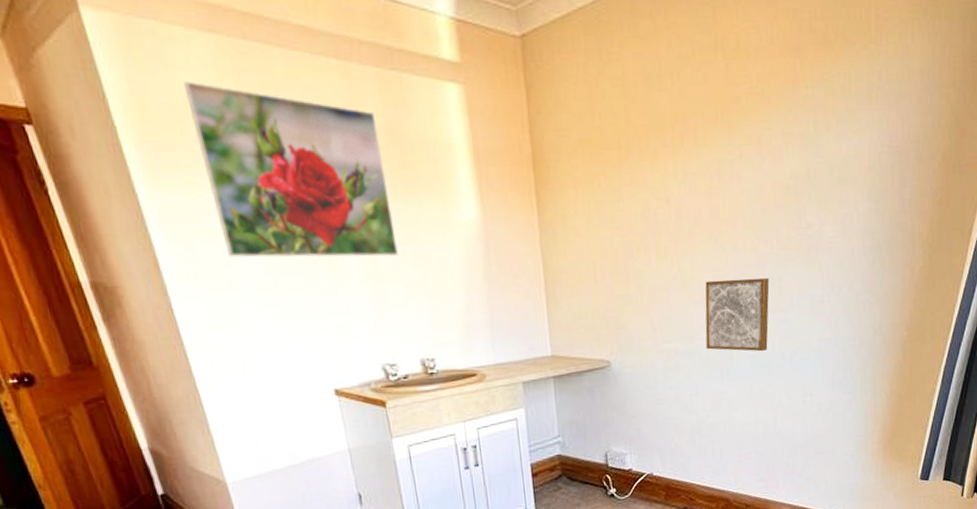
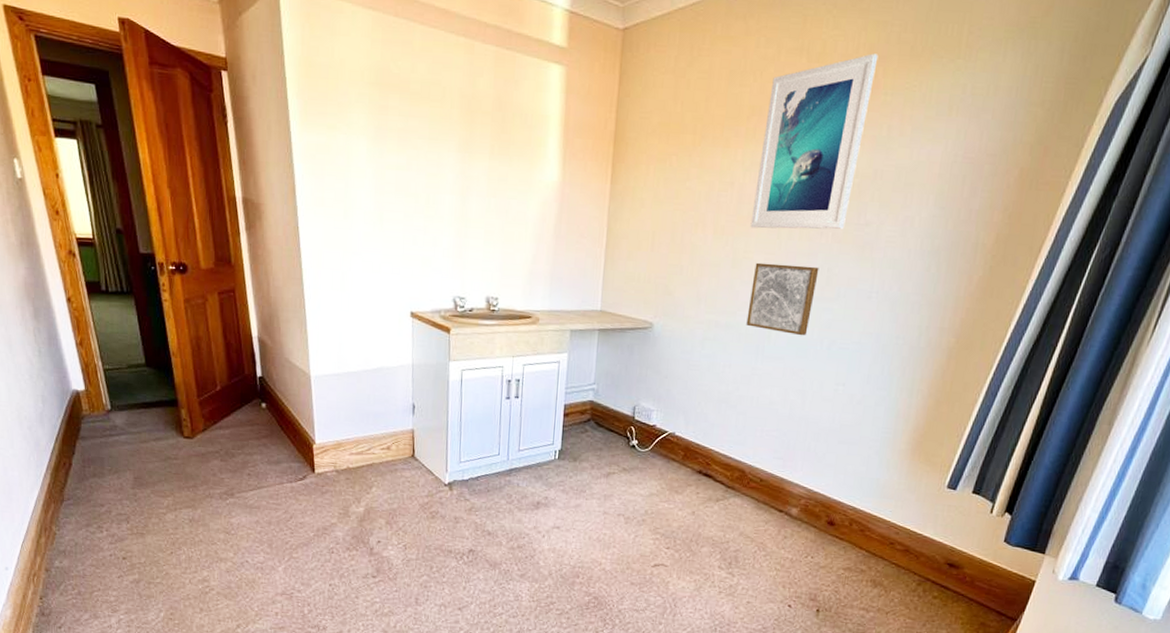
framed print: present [183,81,398,258] -> none [342,46,488,207]
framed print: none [691,44,793,245] -> present [750,53,879,230]

